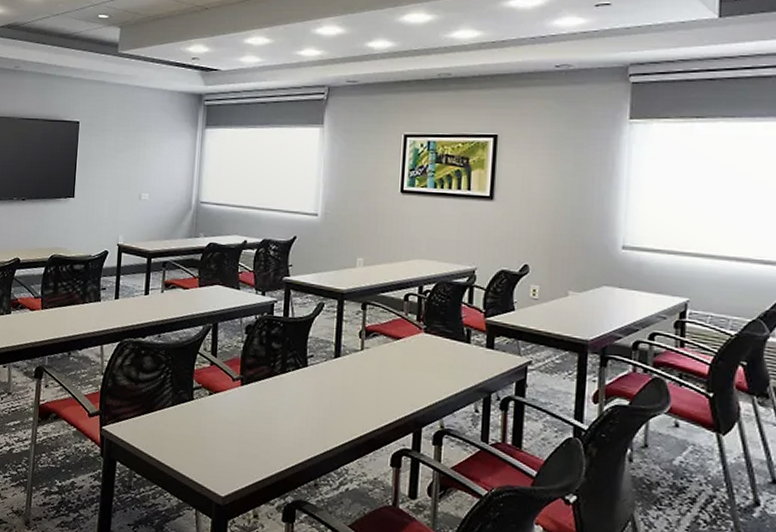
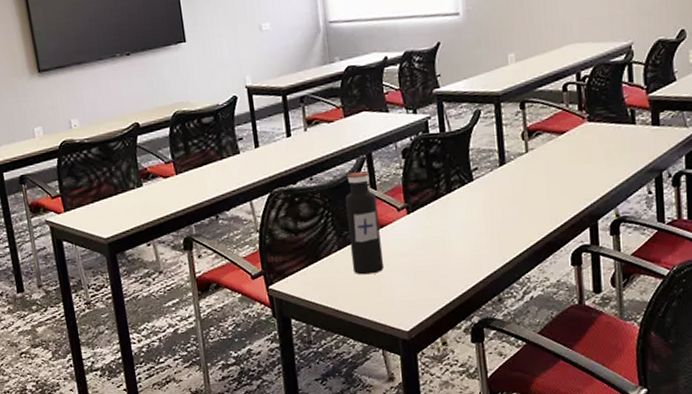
water bottle: none [182,337,215,435] -> present [344,171,384,275]

